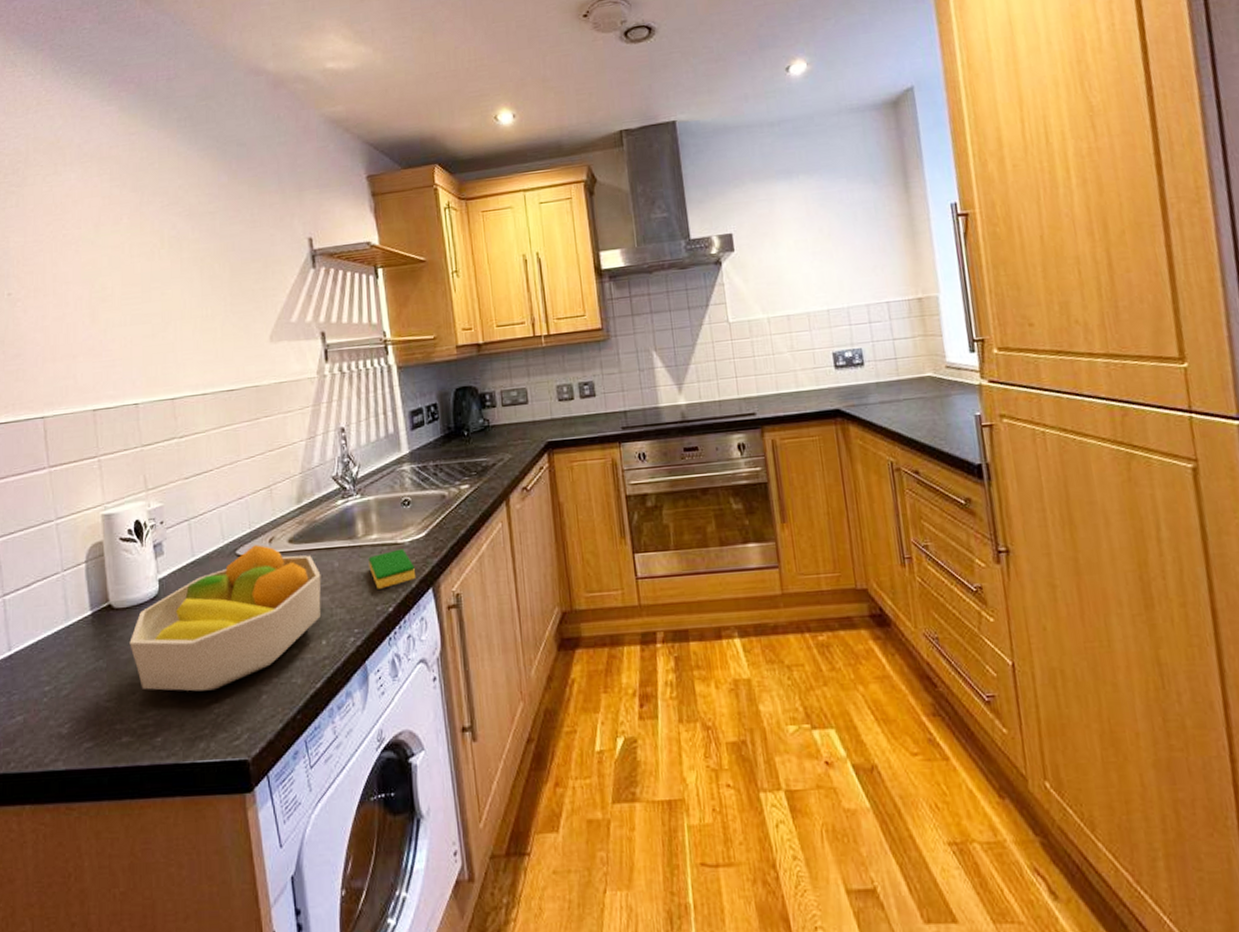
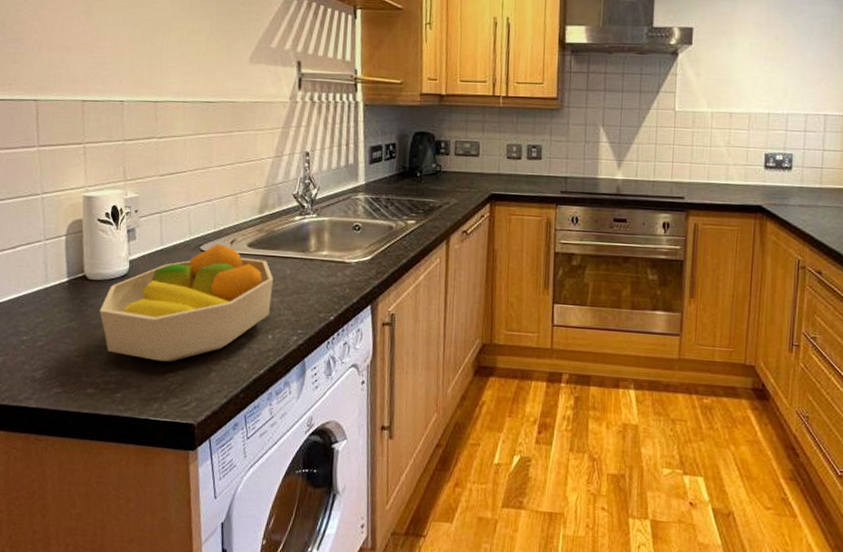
dish sponge: present [368,549,415,589] -> none [317,267,357,299]

